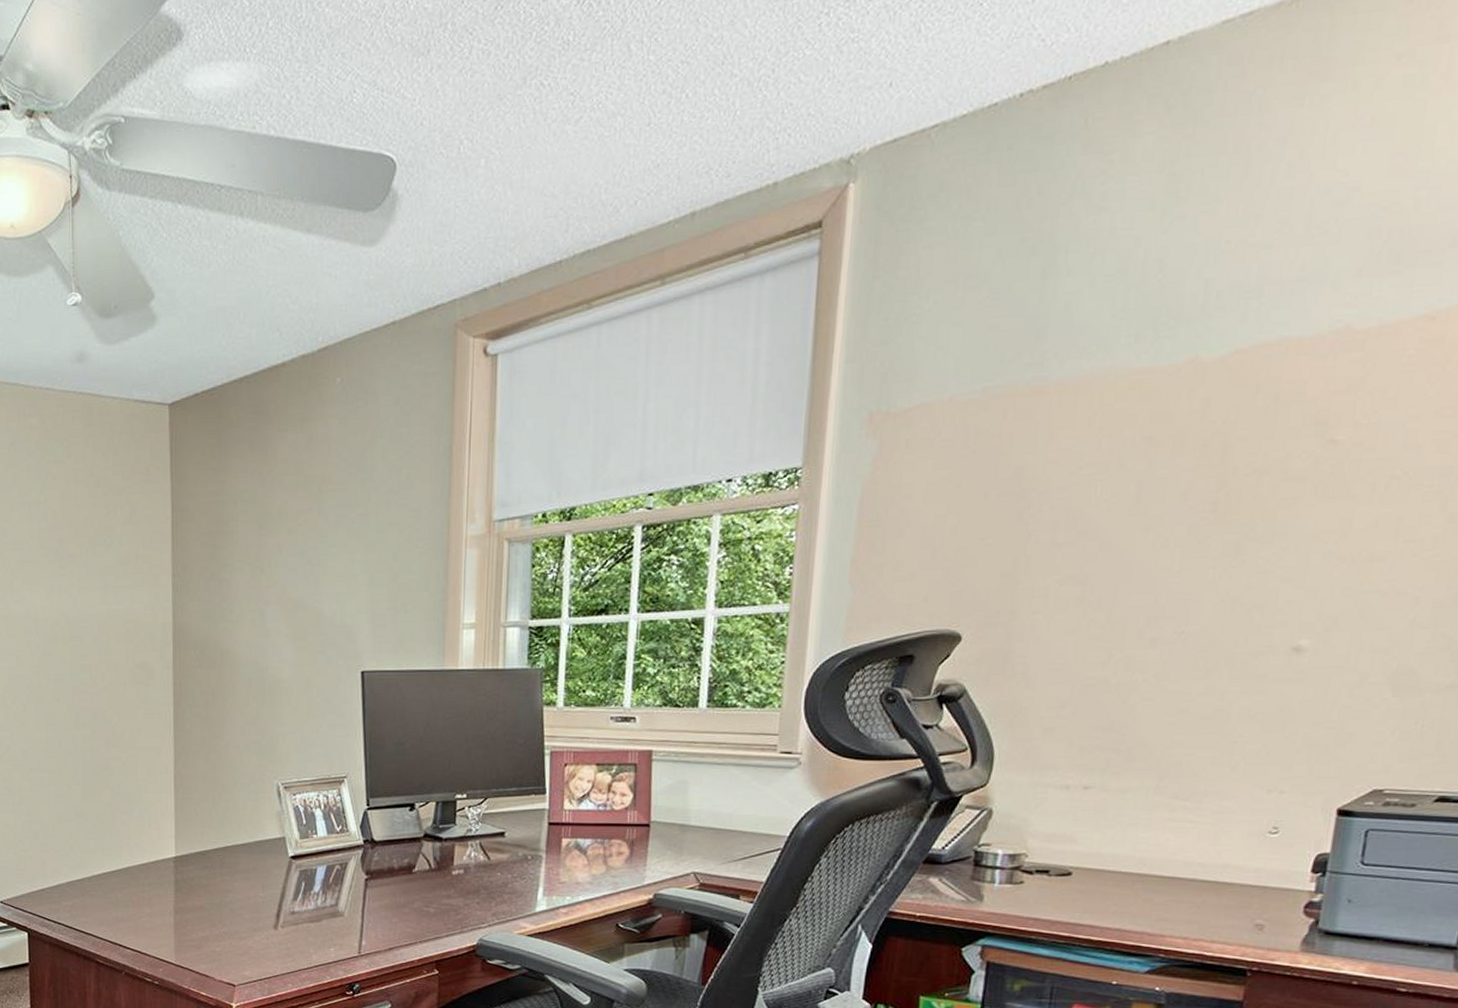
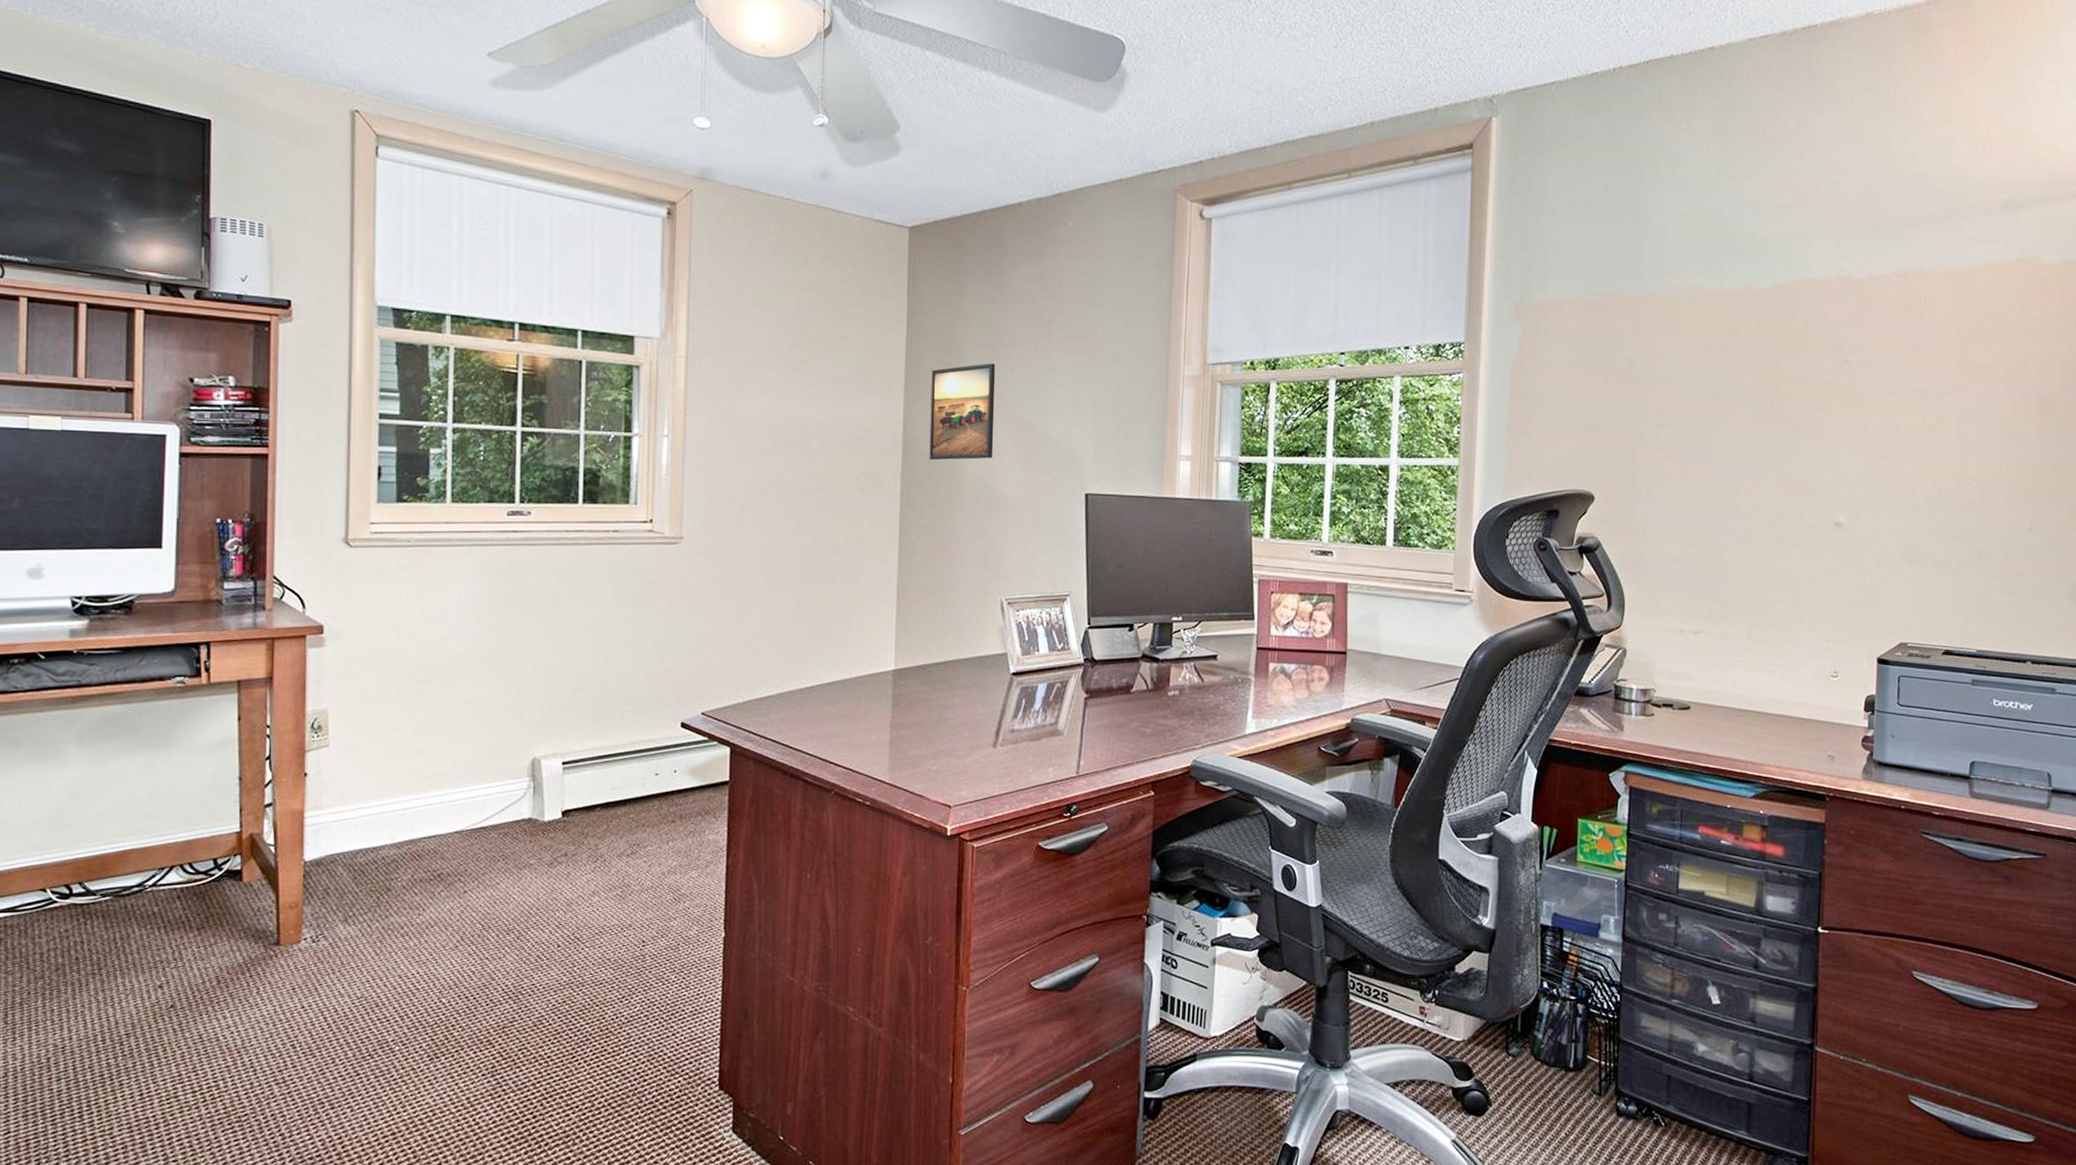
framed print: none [198,541,264,648] -> present [929,363,996,461]

